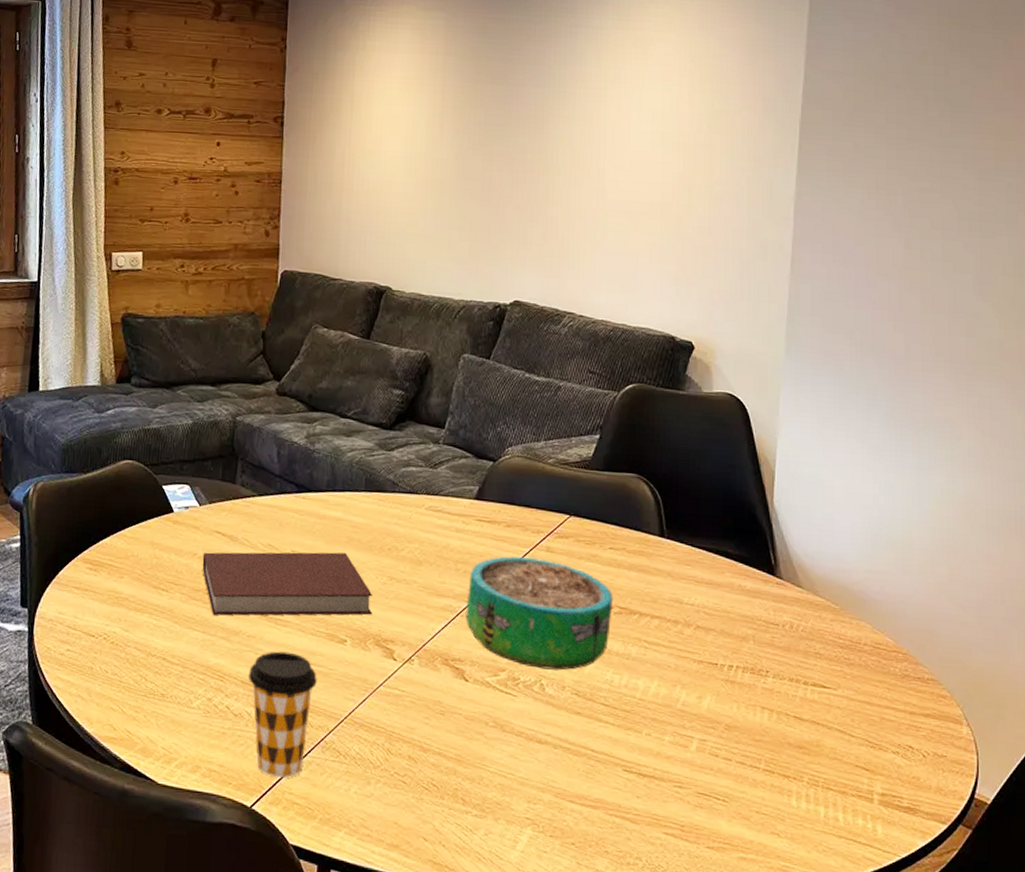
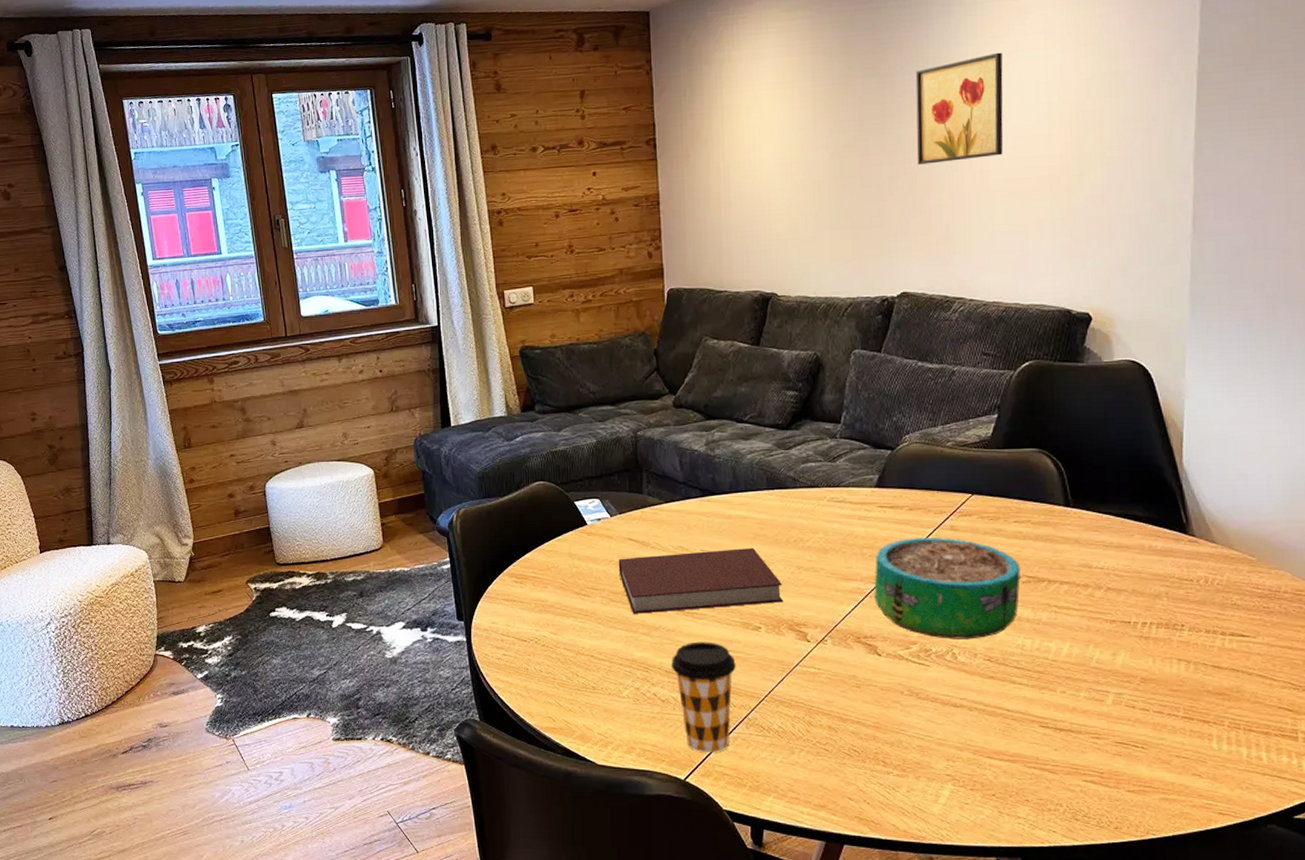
wall art: none [537,77,623,177] -> present [915,52,1004,165]

